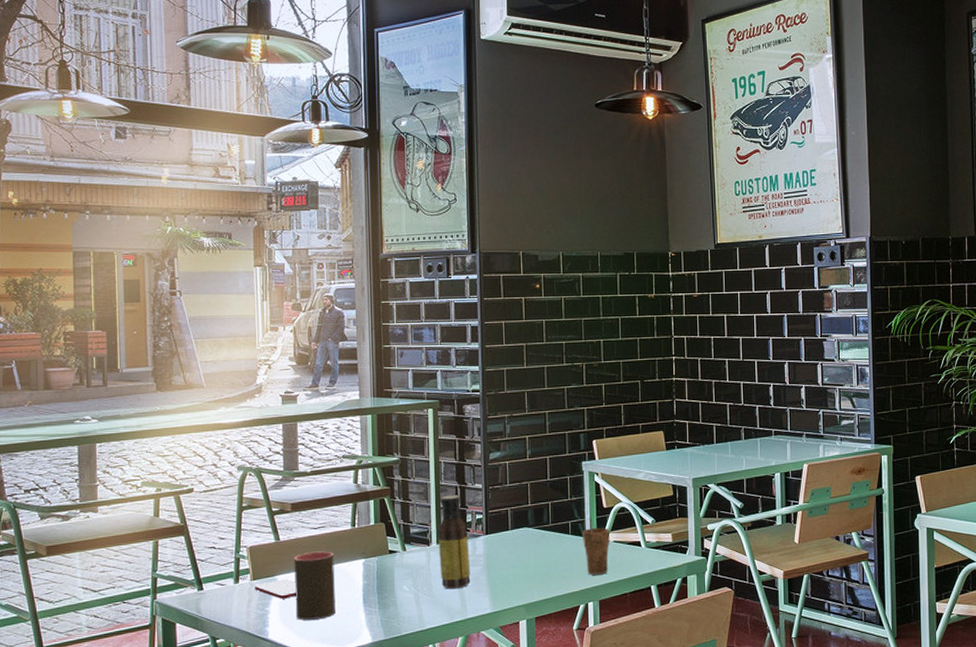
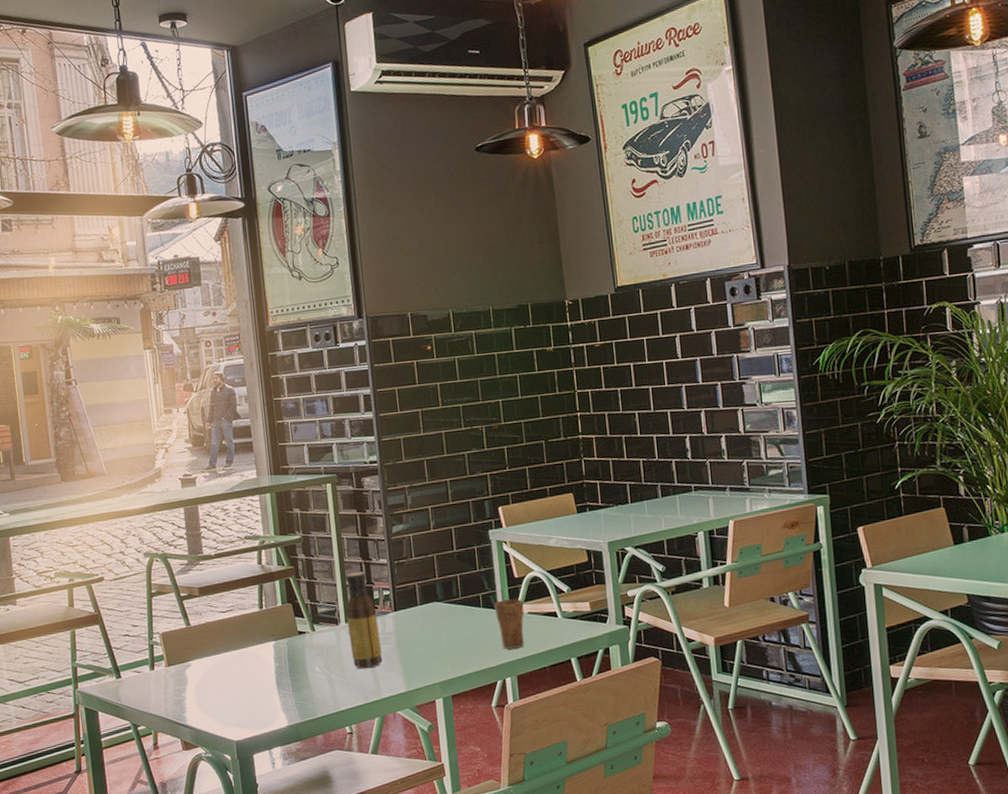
smartphone: present [254,578,296,599] -> none [170,663,211,685]
cup: present [294,551,336,620] -> none [205,634,250,705]

